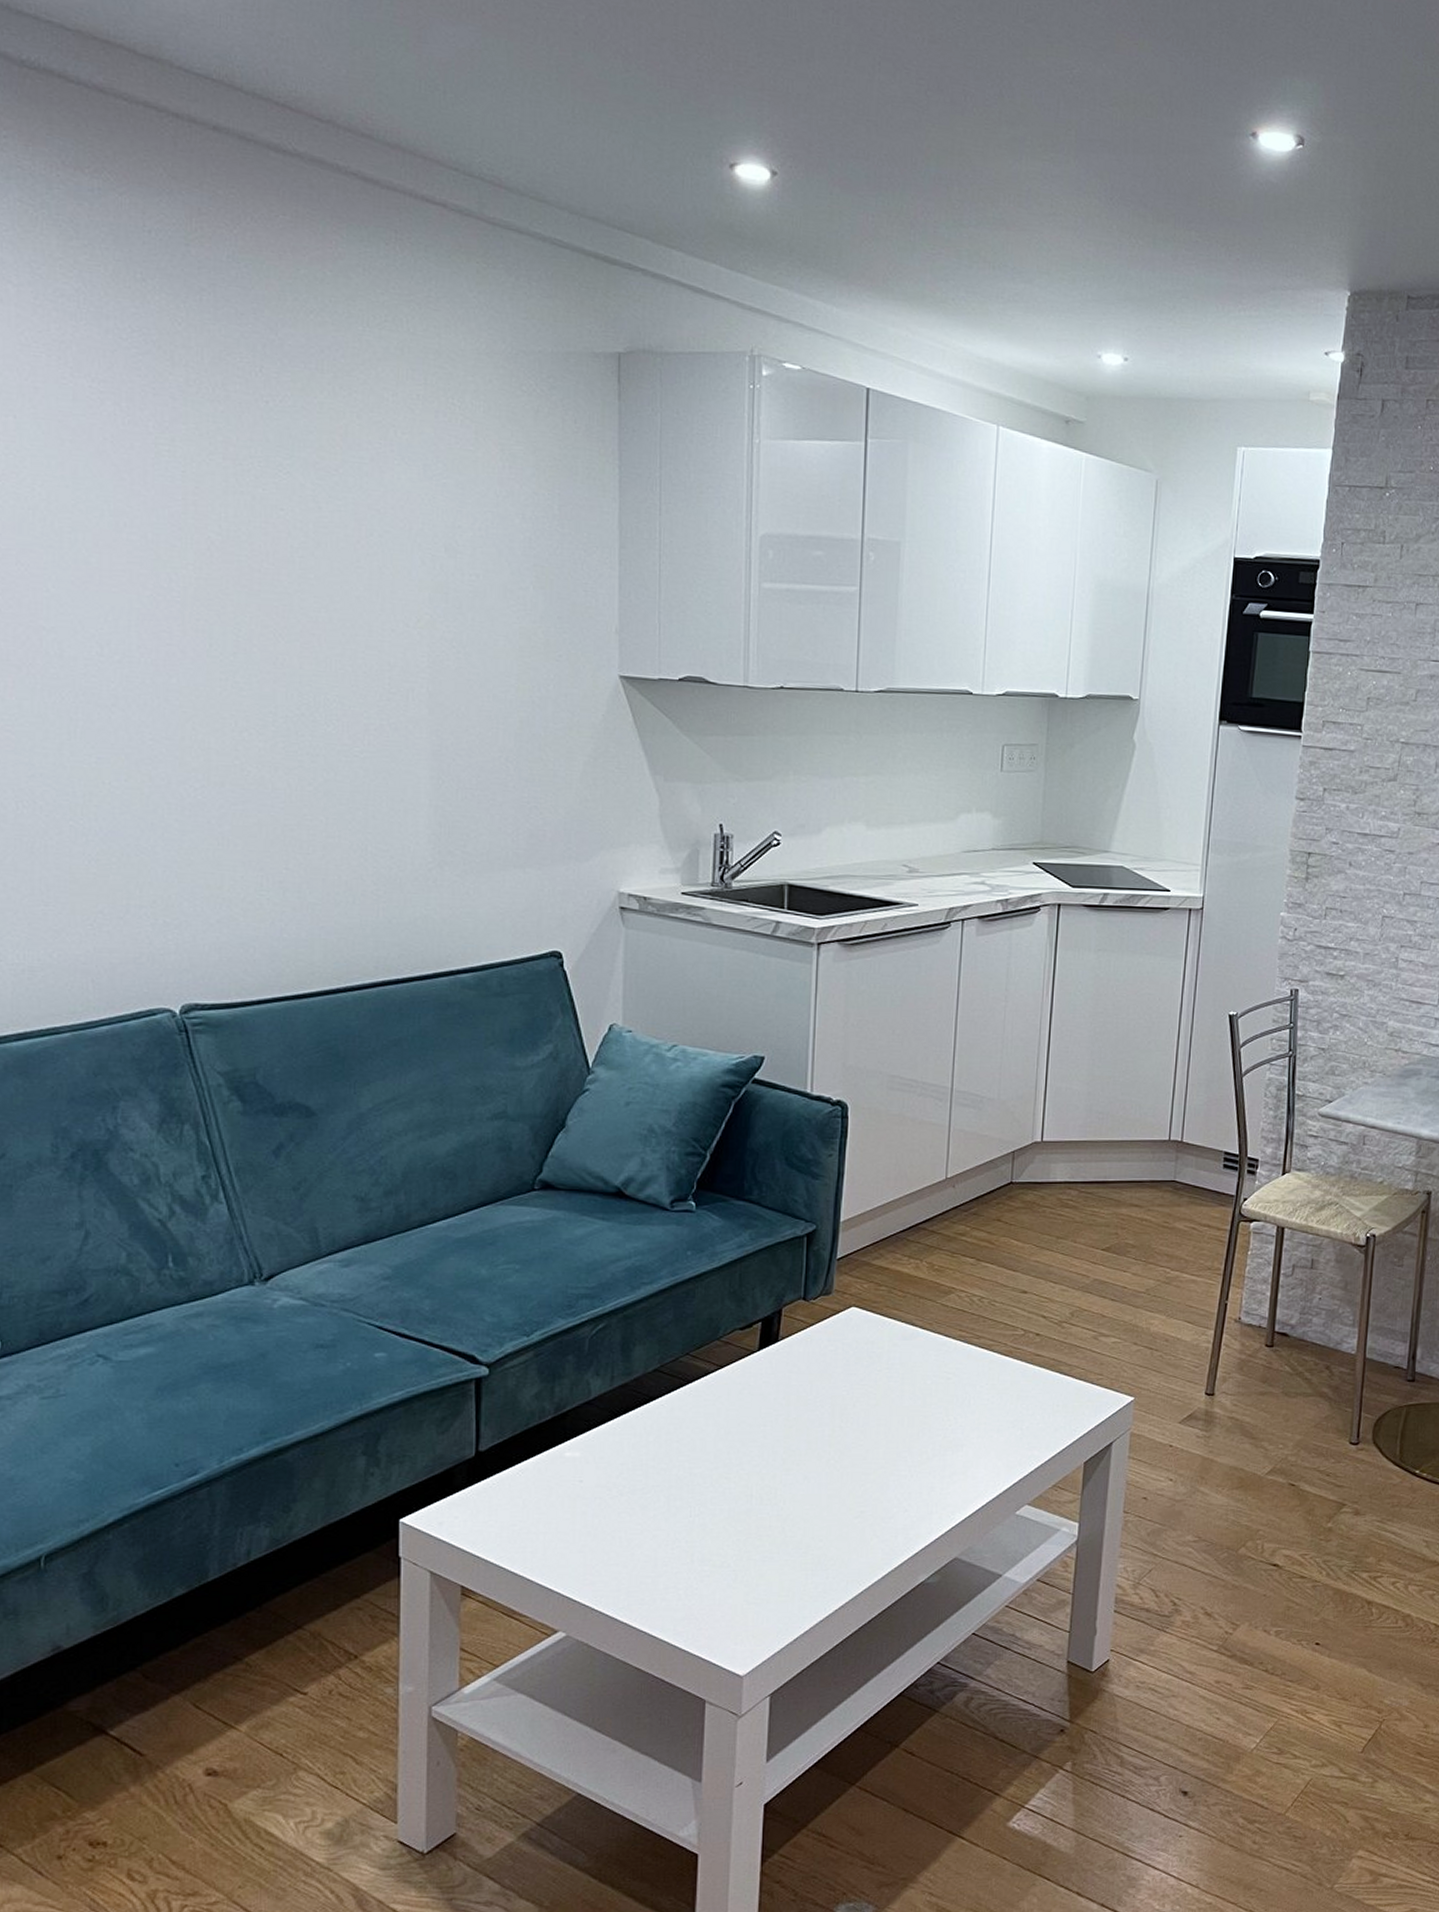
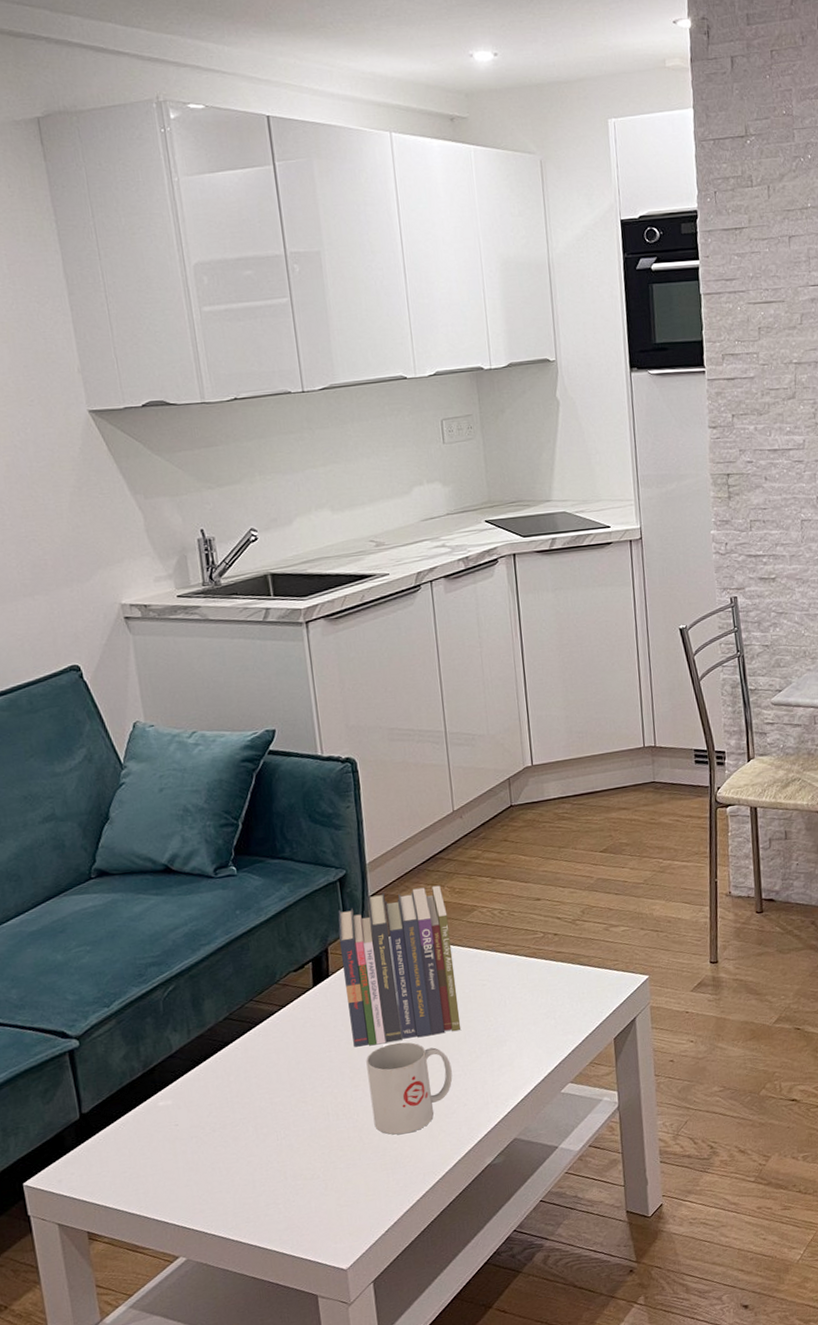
books: none [793,1256,921,1427] -> present [338,885,460,1047]
mug: none [801,1428,898,1533] -> present [366,1042,453,1135]

